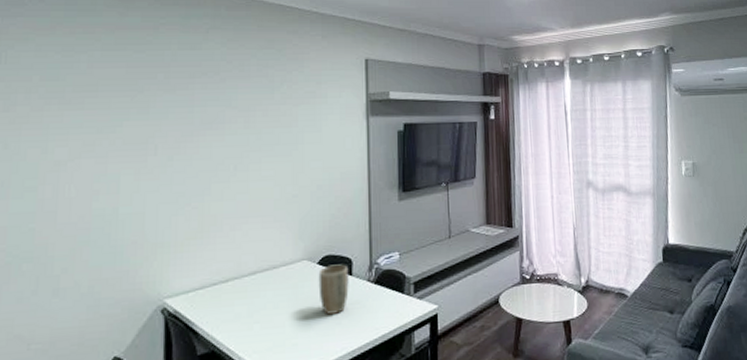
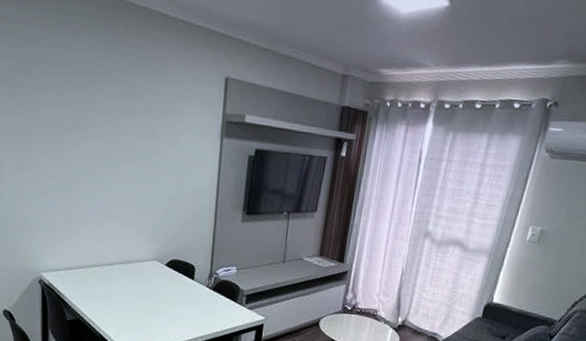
plant pot: present [318,264,349,315] -> none [165,268,192,309]

